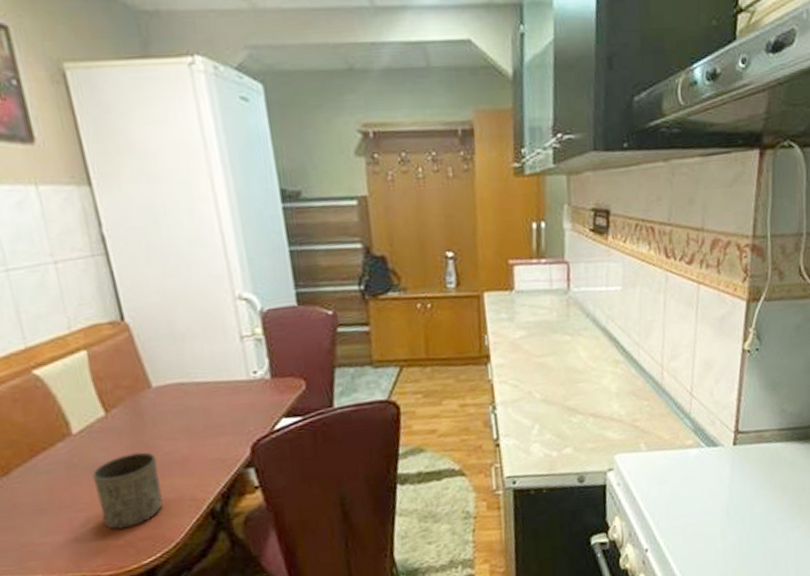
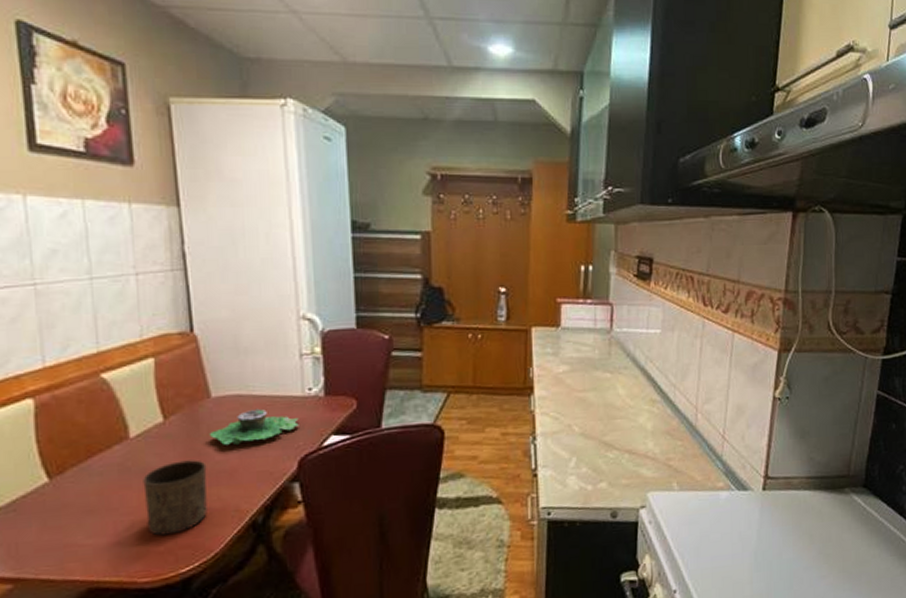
succulent planter: none [154,395,248,435] -> present [209,408,299,446]

